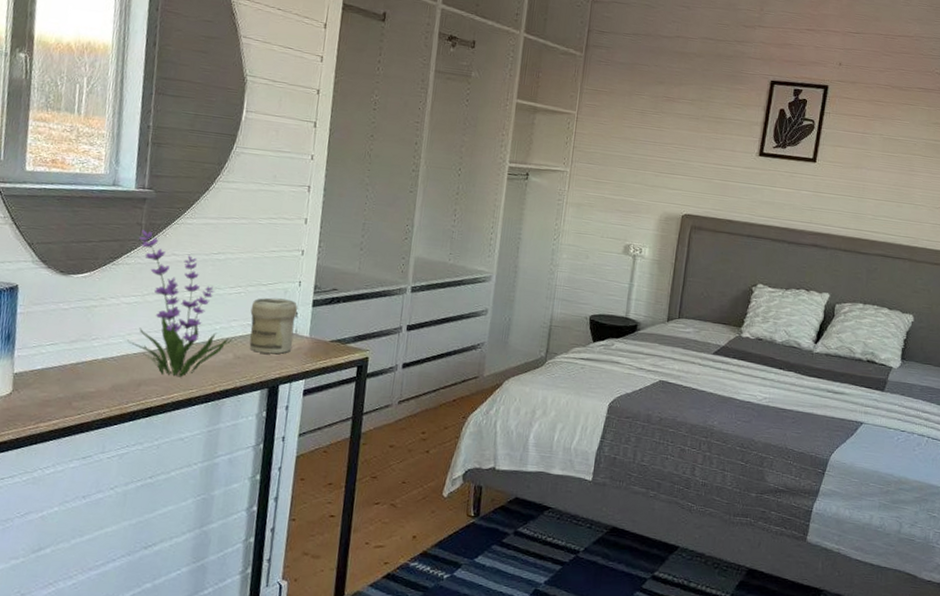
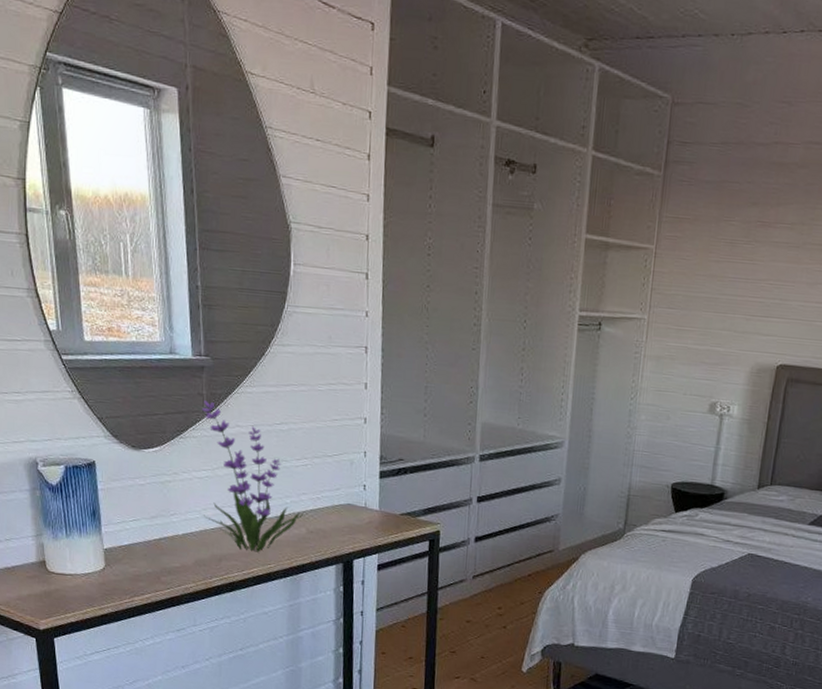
jar: present [249,297,298,354] -> none [318,469,366,529]

